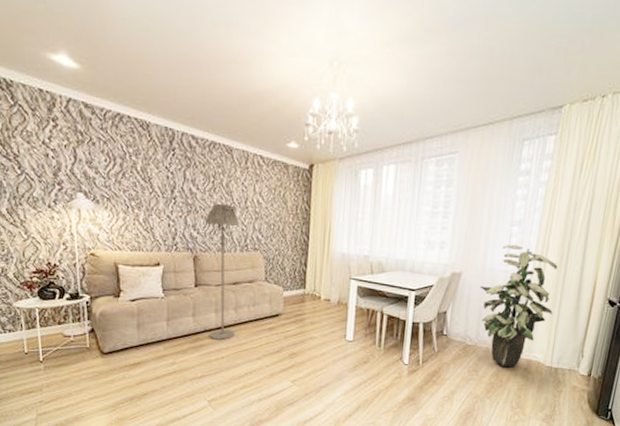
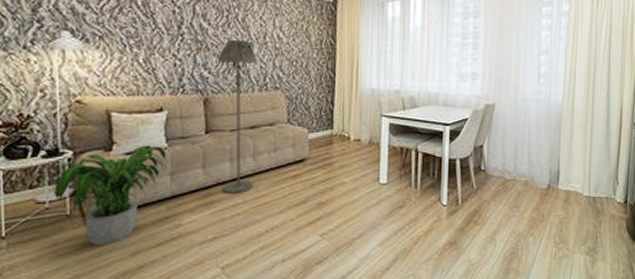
potted plant: none [73,294,163,375] -> present [50,145,167,246]
indoor plant: present [479,245,558,368] -> none [513,74,586,200]

